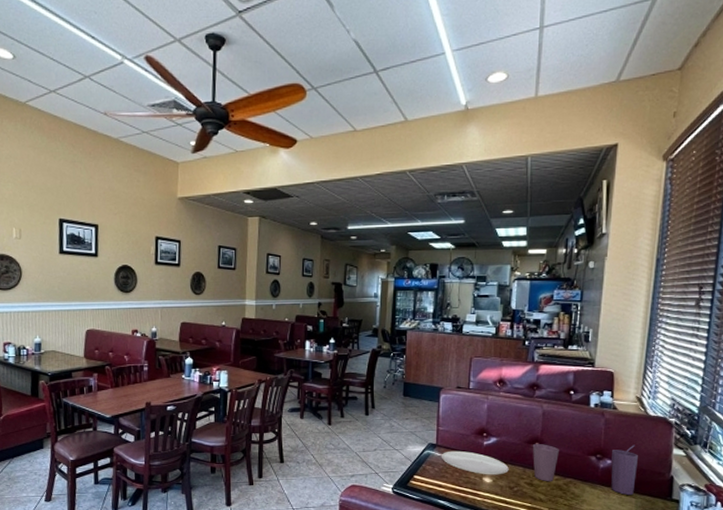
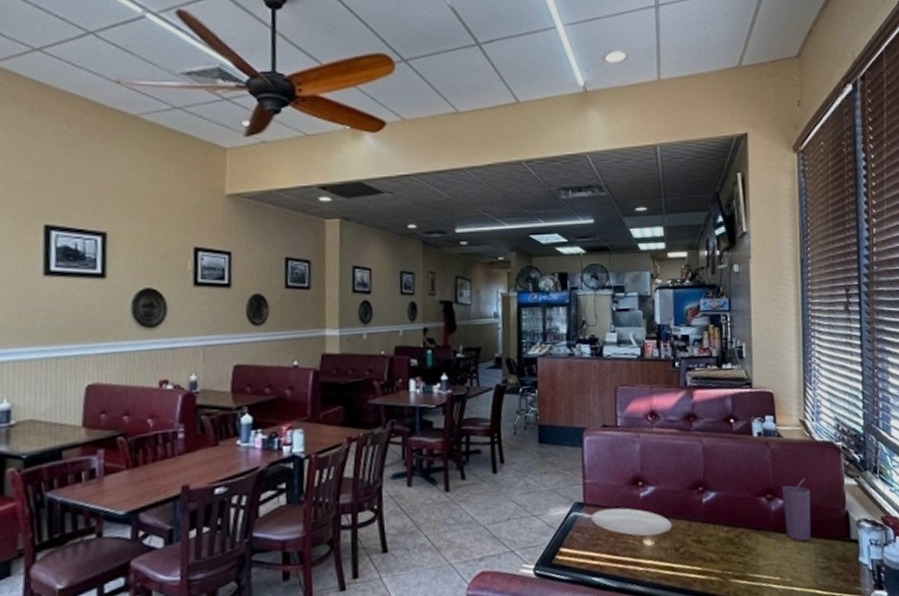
cup: present [532,444,559,482] -> none [695,488,726,536]

